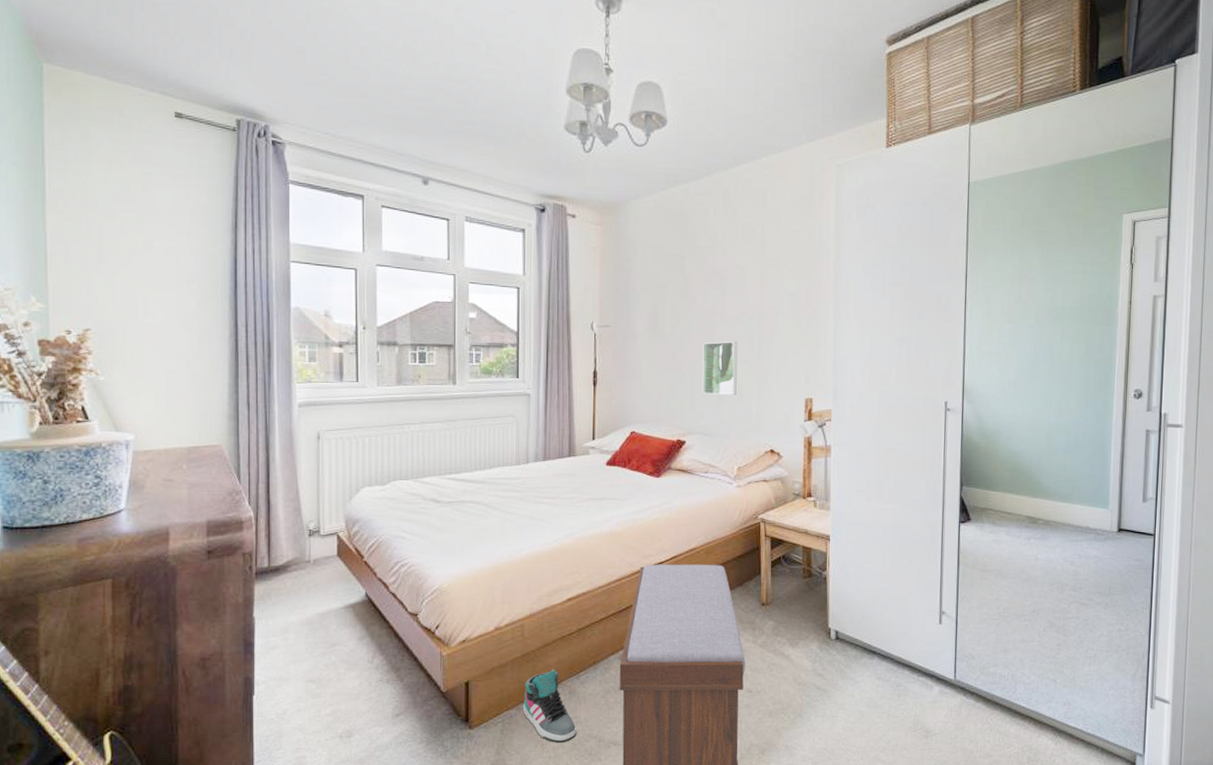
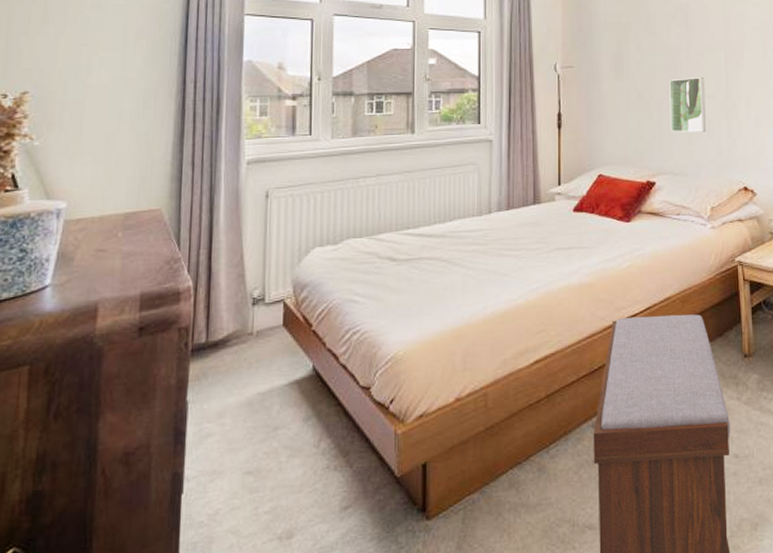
sneaker: present [523,669,577,744] -> none [487,443,547,532]

